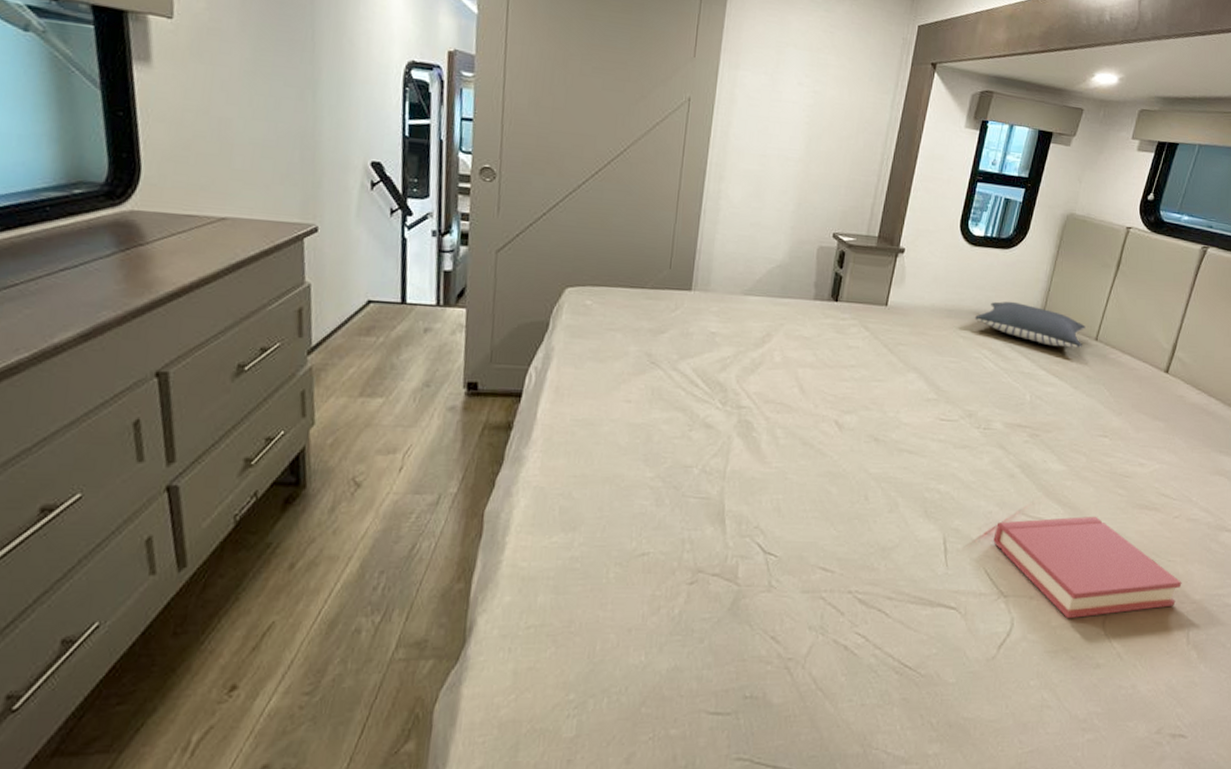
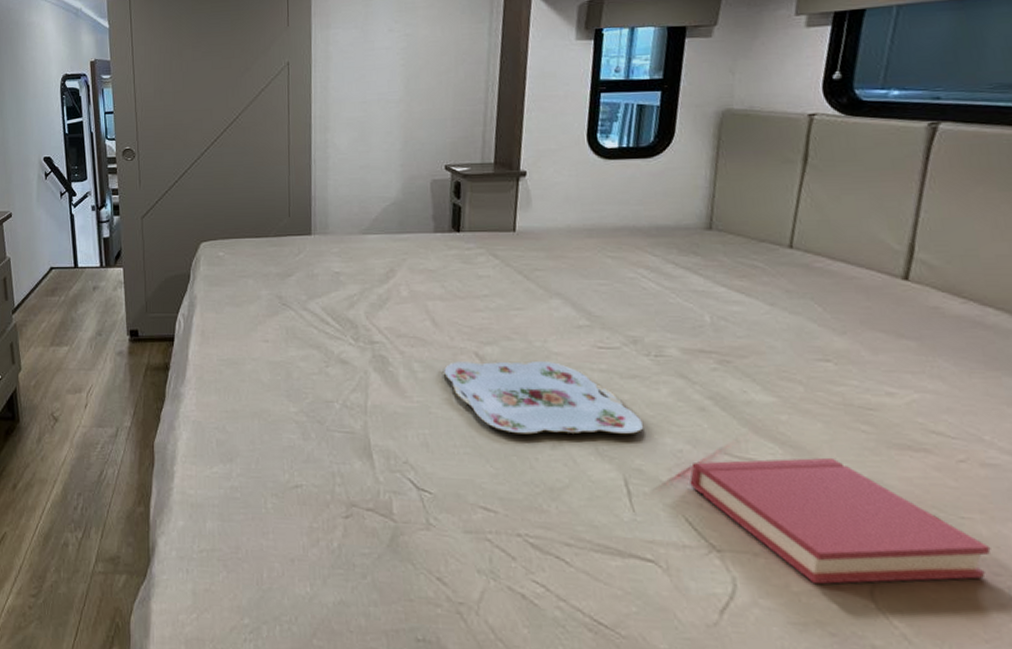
serving tray: none [804,429,966,499] -> present [444,360,644,435]
pillow: present [974,301,1086,349] -> none [621,213,773,259]

